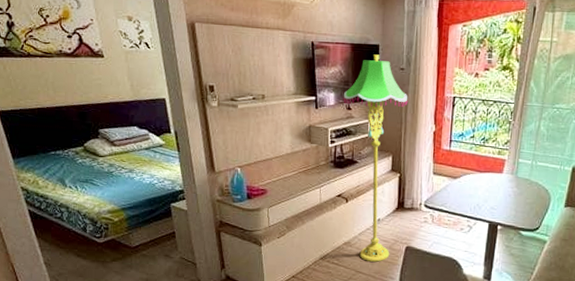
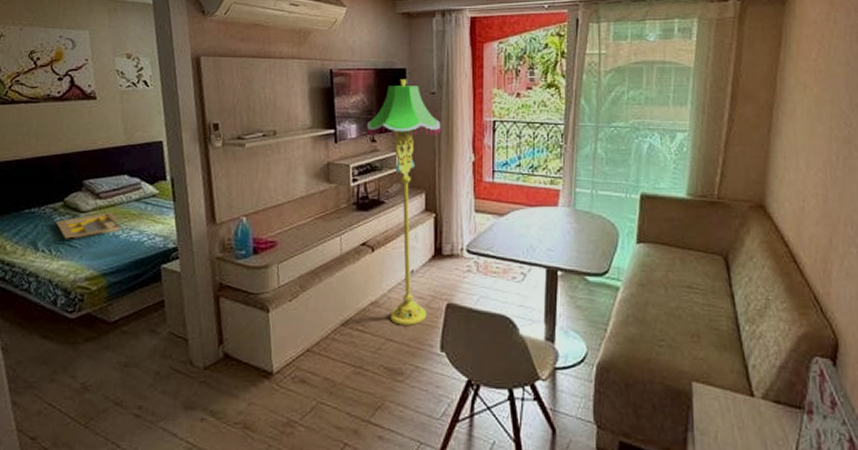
serving tray: none [78,157,134,179] -> present [55,212,121,239]

